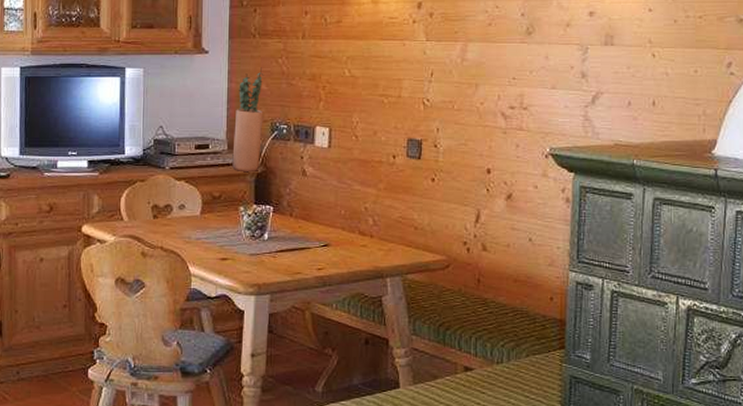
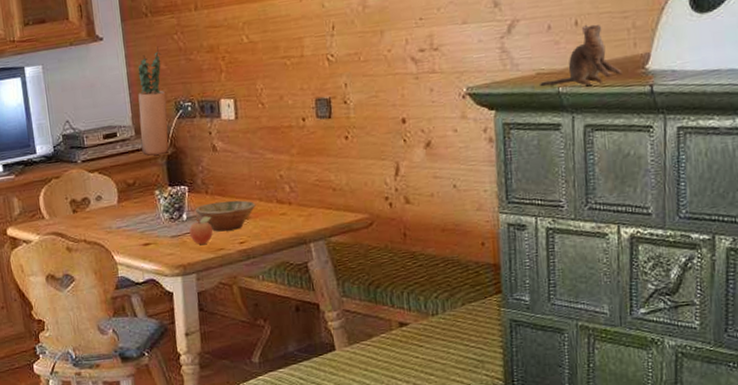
fruit: none [269,238,293,266] -> present [189,216,213,245]
bowl: none [278,226,338,256] -> present [196,200,256,232]
cat: none [617,107,691,161] -> present [540,24,623,87]

